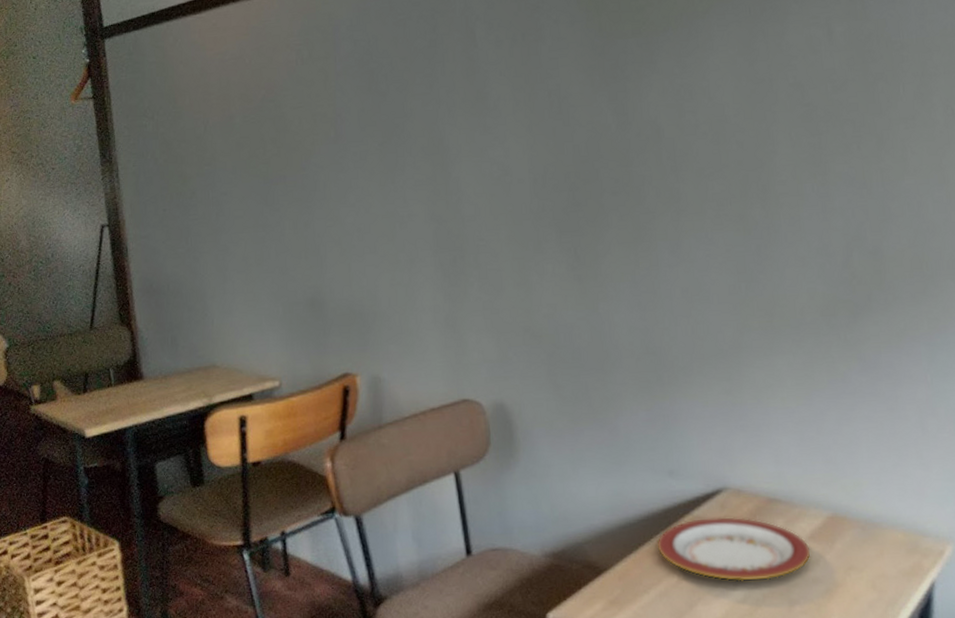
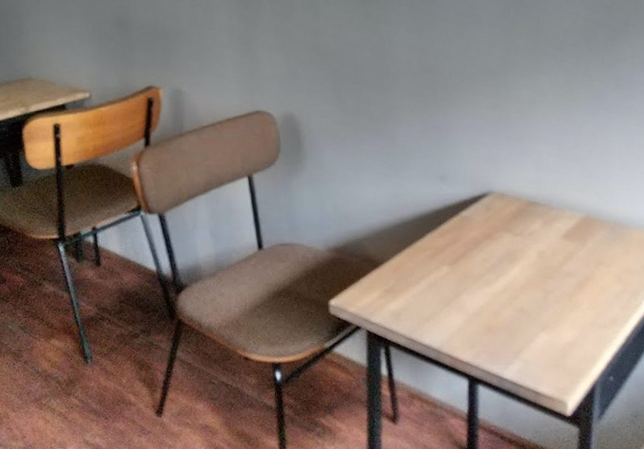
plate: present [656,517,811,581] -> none [428,218,565,274]

